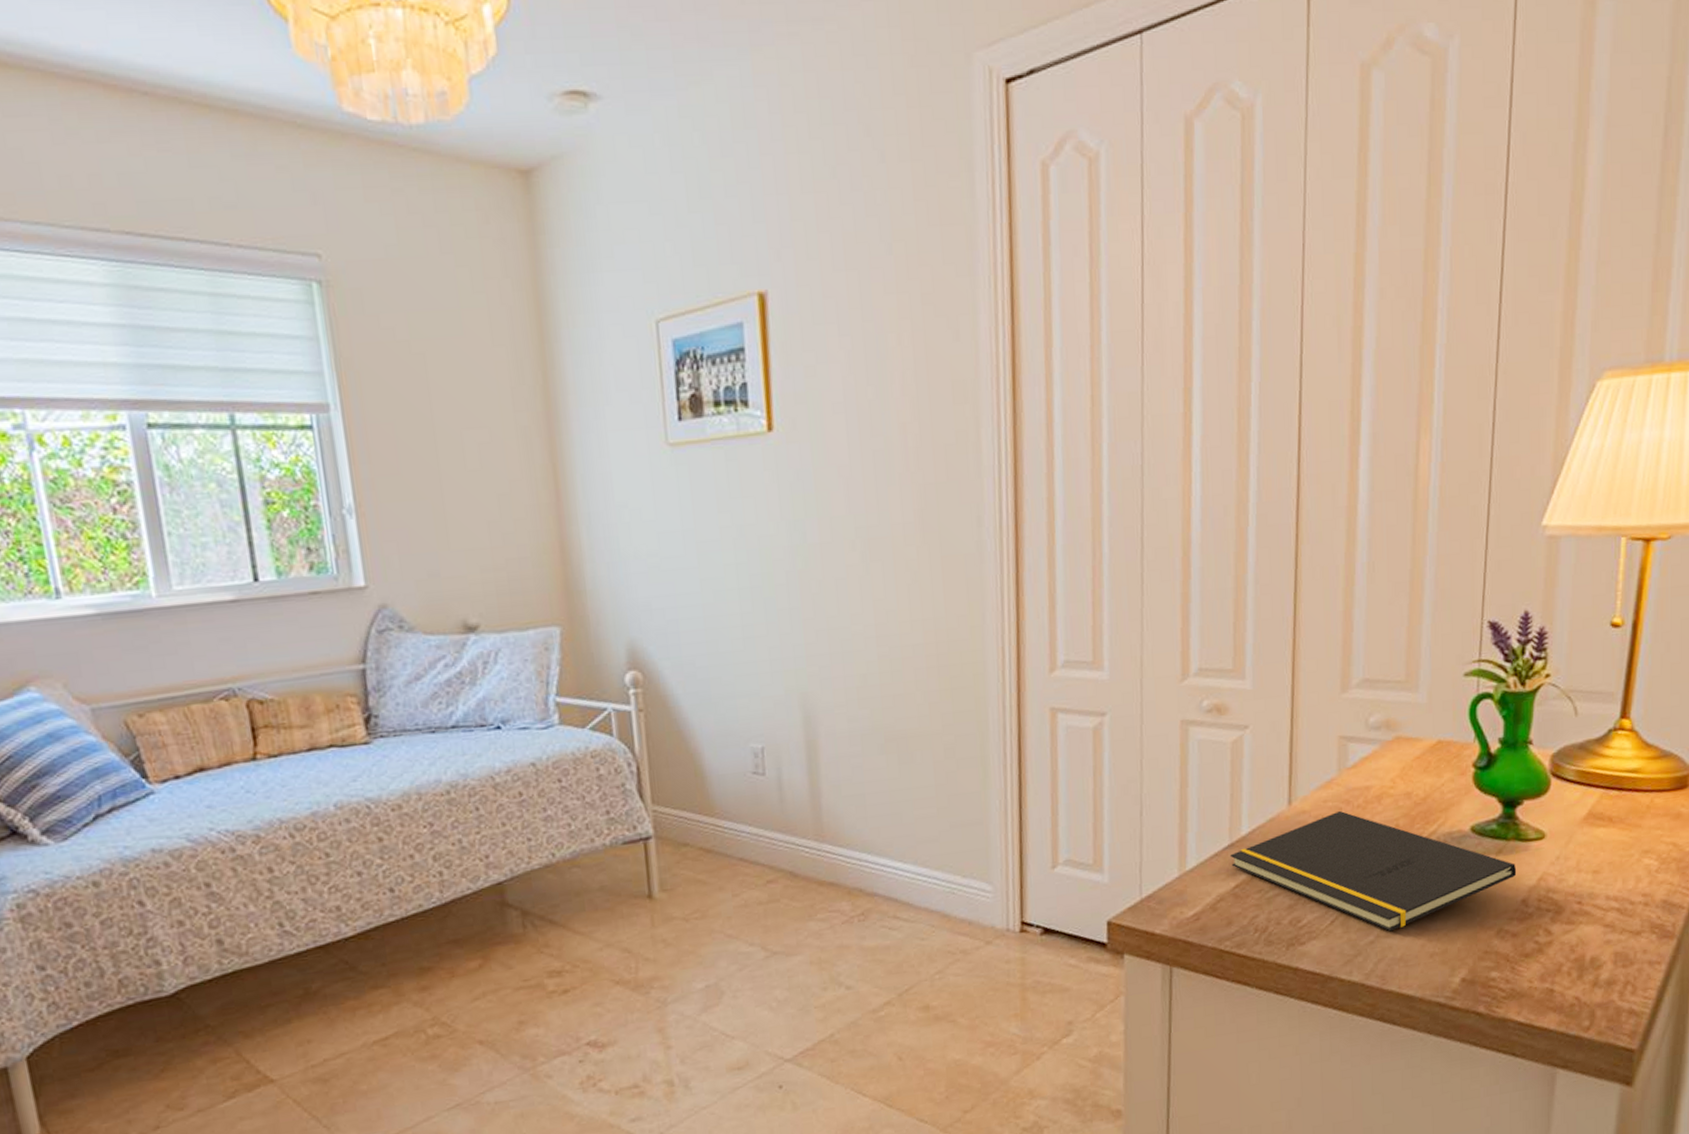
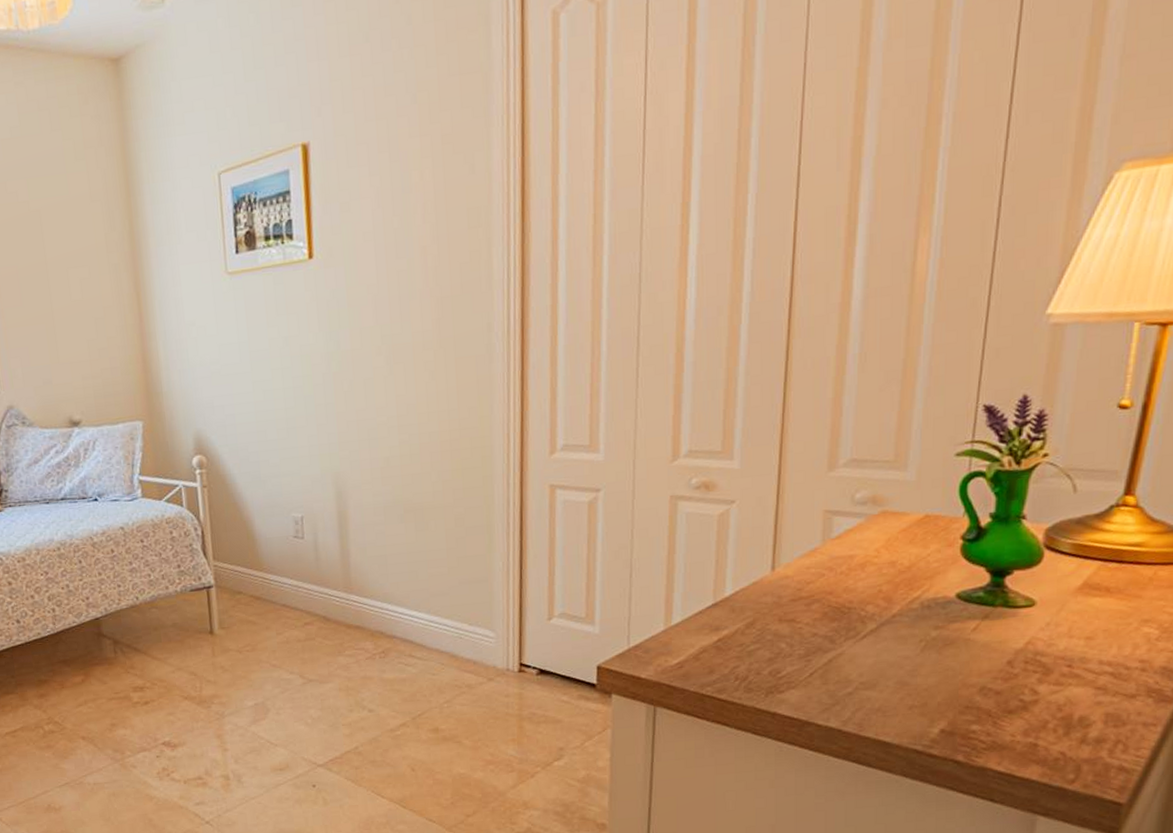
notepad: present [1230,810,1517,932] -> none [713,576,1003,685]

